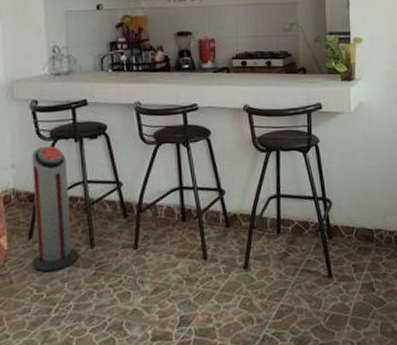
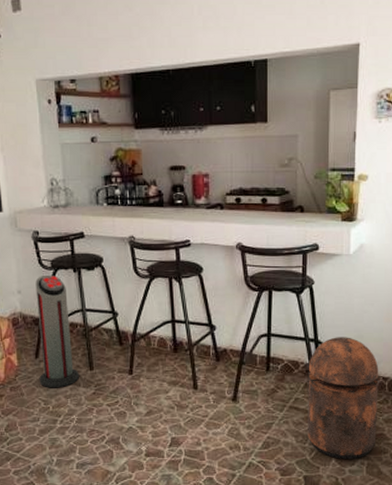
trash can: none [318,193,388,322] -> present [308,337,379,459]

